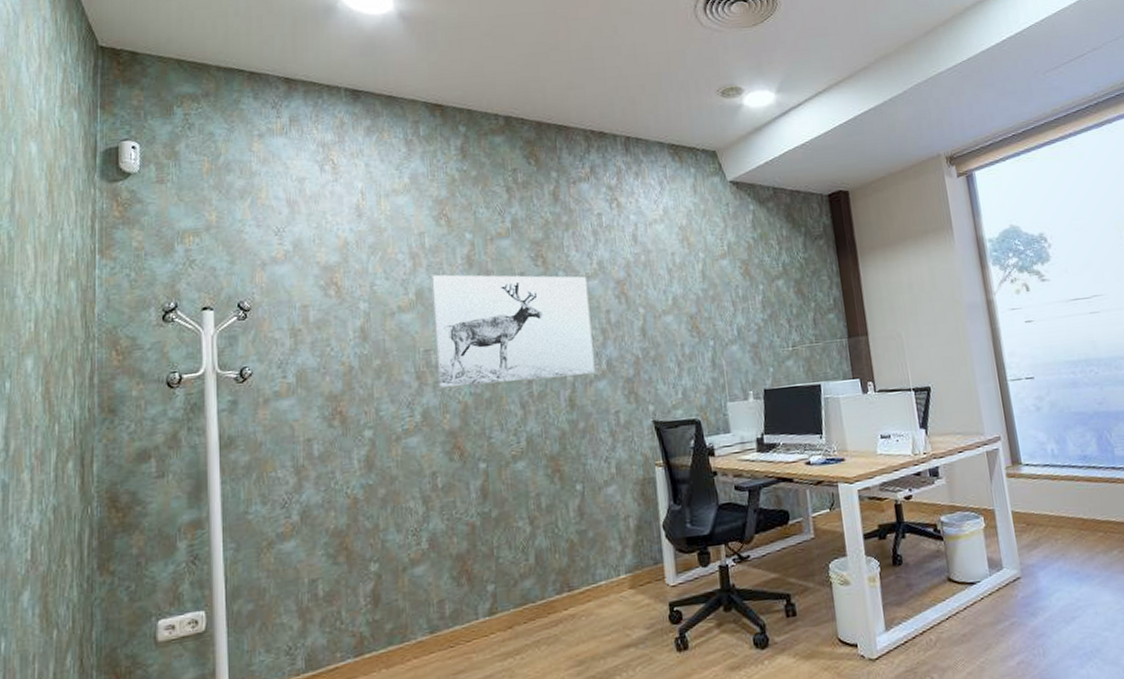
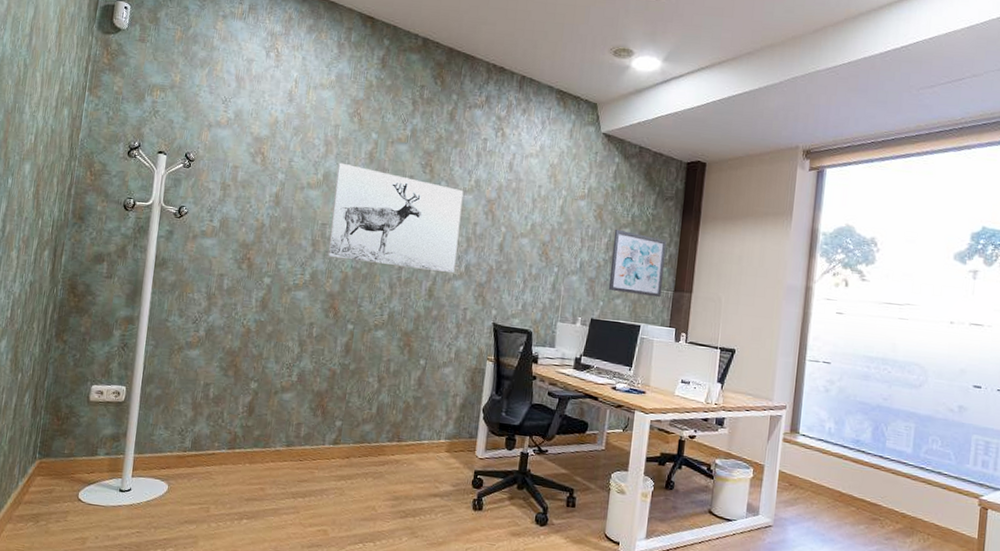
wall art: none [767,282,836,354] -> present [608,229,667,298]

